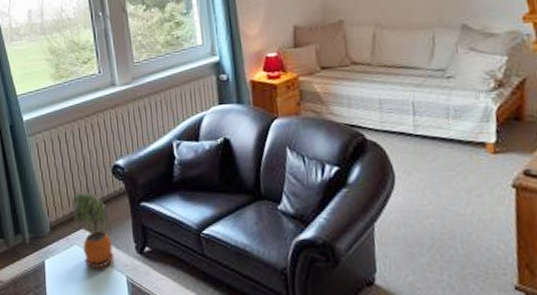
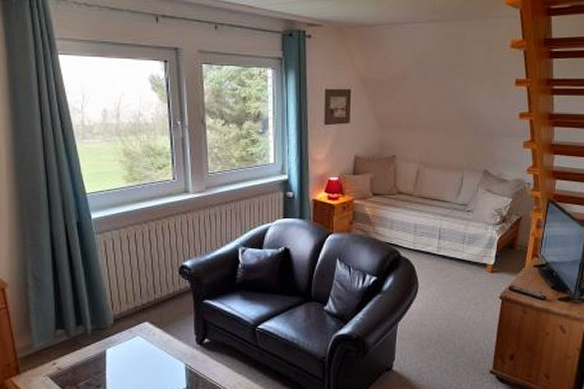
potted plant: present [72,192,114,269] -> none [136,288,175,357]

